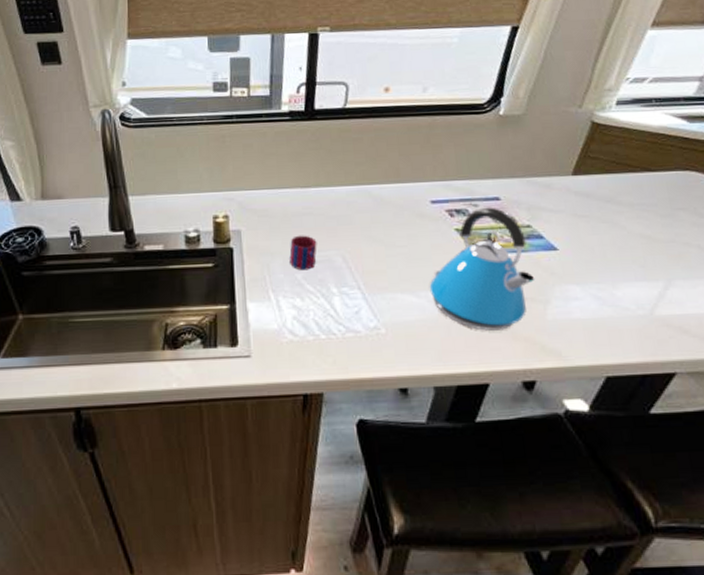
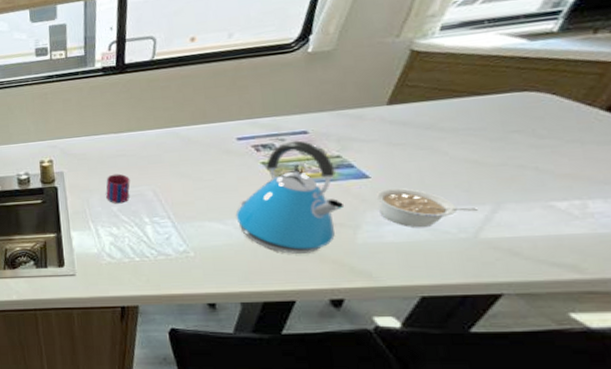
legume: none [563,261,654,303] -> present [375,187,479,227]

